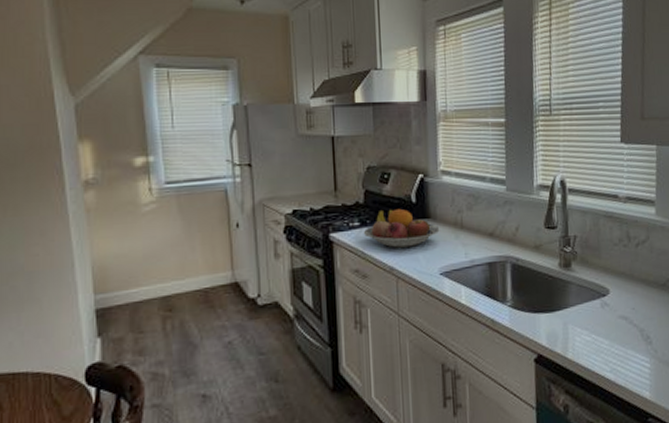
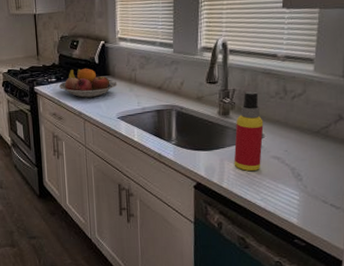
spray bottle: none [578,238,609,336] -> present [234,91,264,172]

